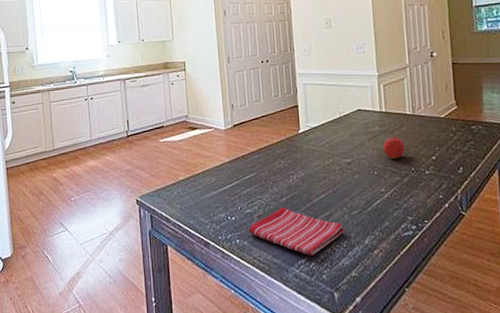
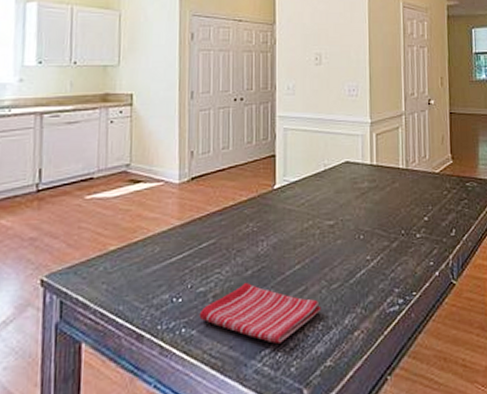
fruit: present [383,134,405,159] -> none [371,191,395,220]

